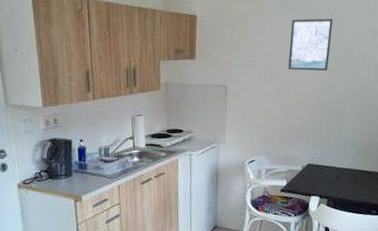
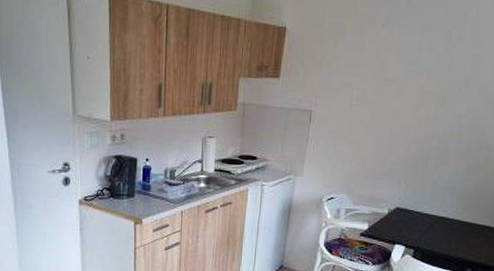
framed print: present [288,18,333,71] -> none [386,37,449,101]

